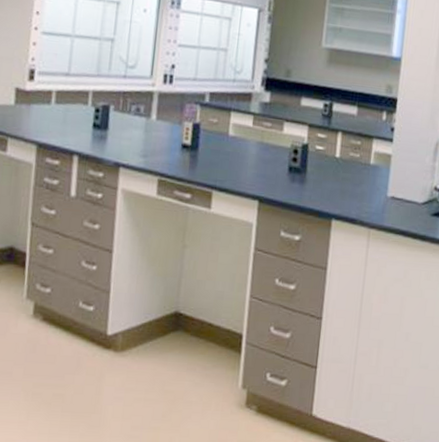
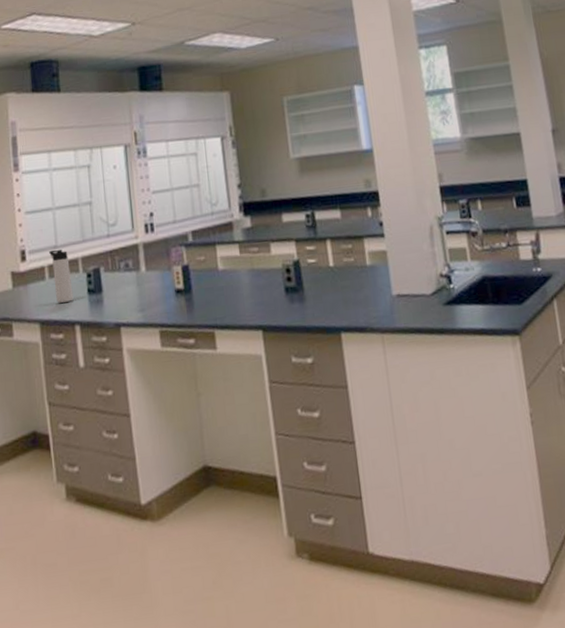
thermos bottle: none [59,76,80,131] -> present [49,249,74,303]

